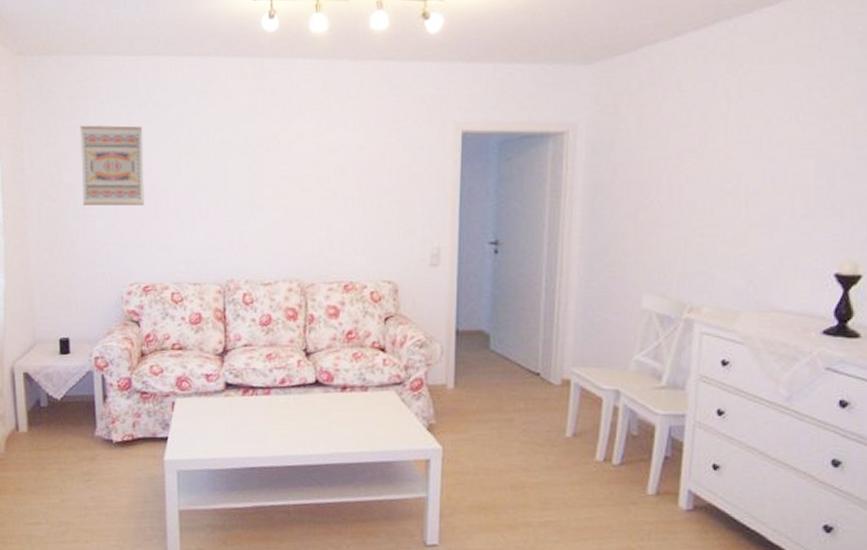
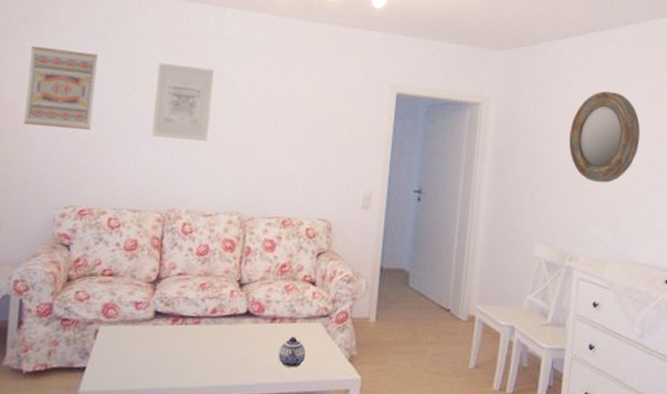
wall art: none [201,127,259,206] -> present [151,63,215,141]
teapot: none [352,406,381,437] -> present [278,337,306,368]
home mirror: none [684,99,786,215] -> present [568,91,640,183]

